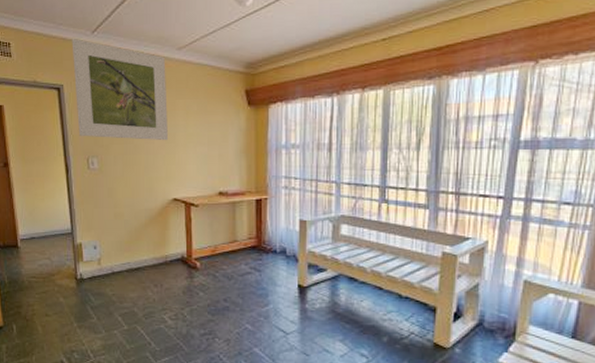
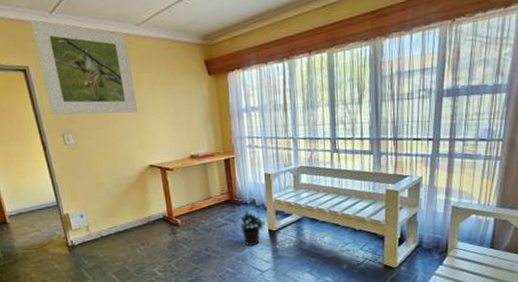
potted plant: none [266,260,296,302] -> present [240,211,266,247]

